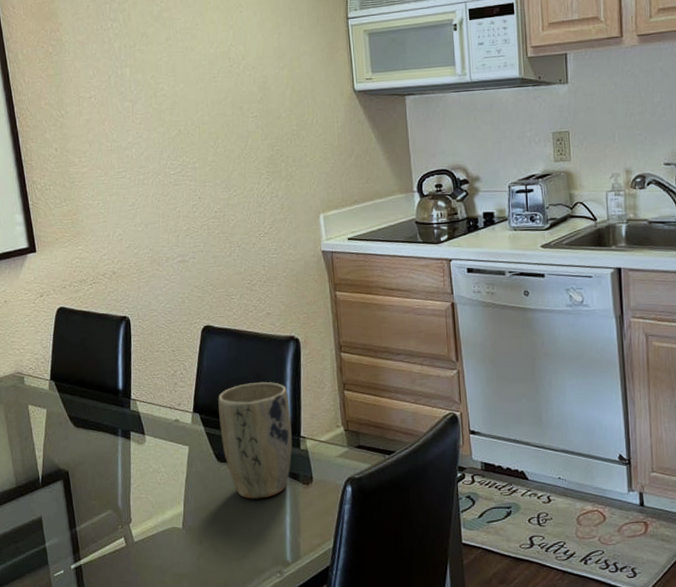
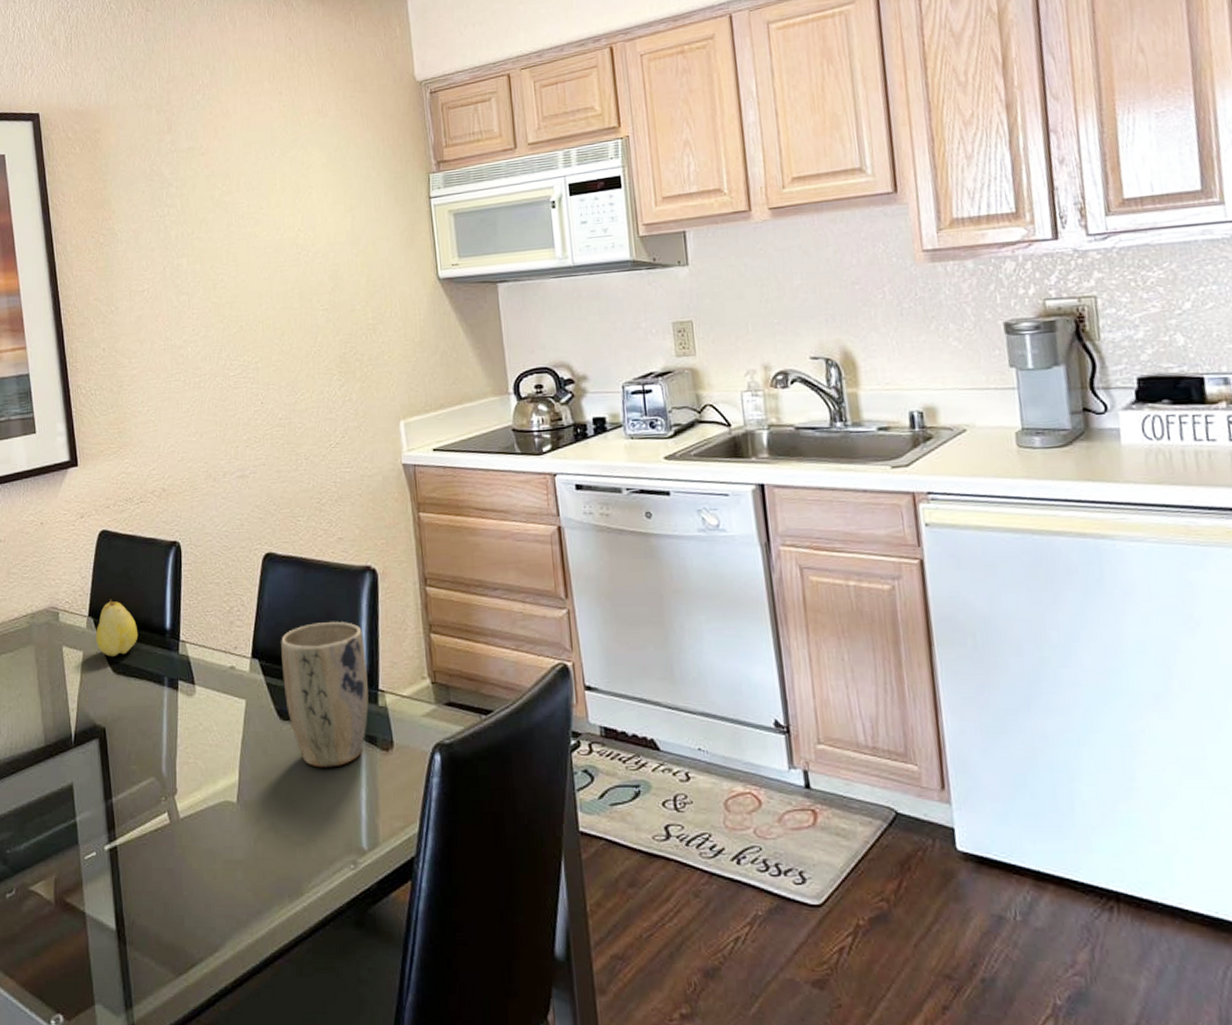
fruit: none [57,365,95,413] -> present [95,599,139,657]

